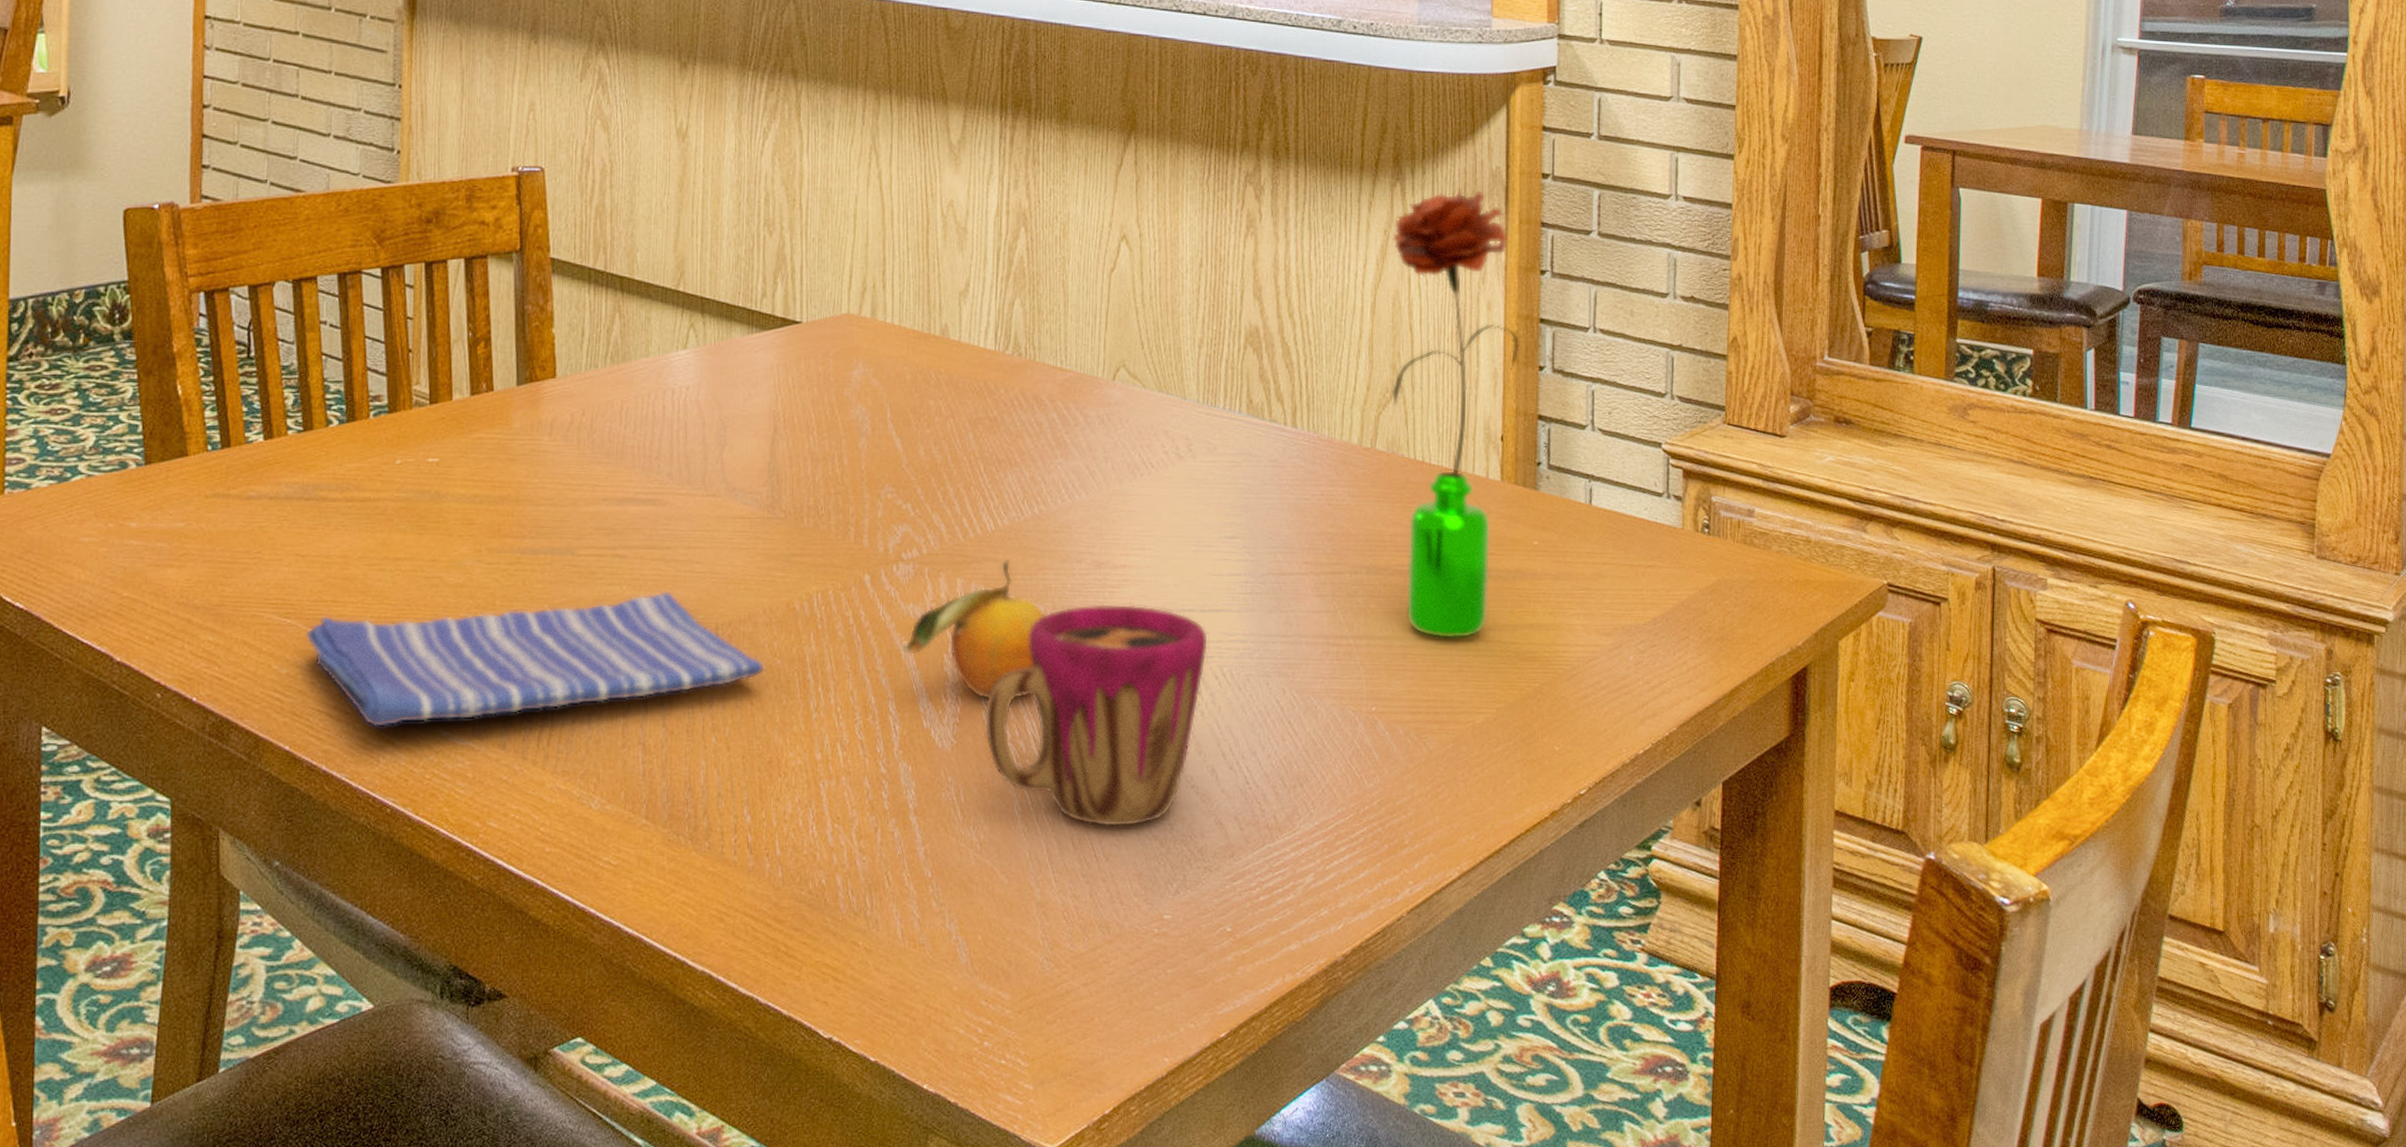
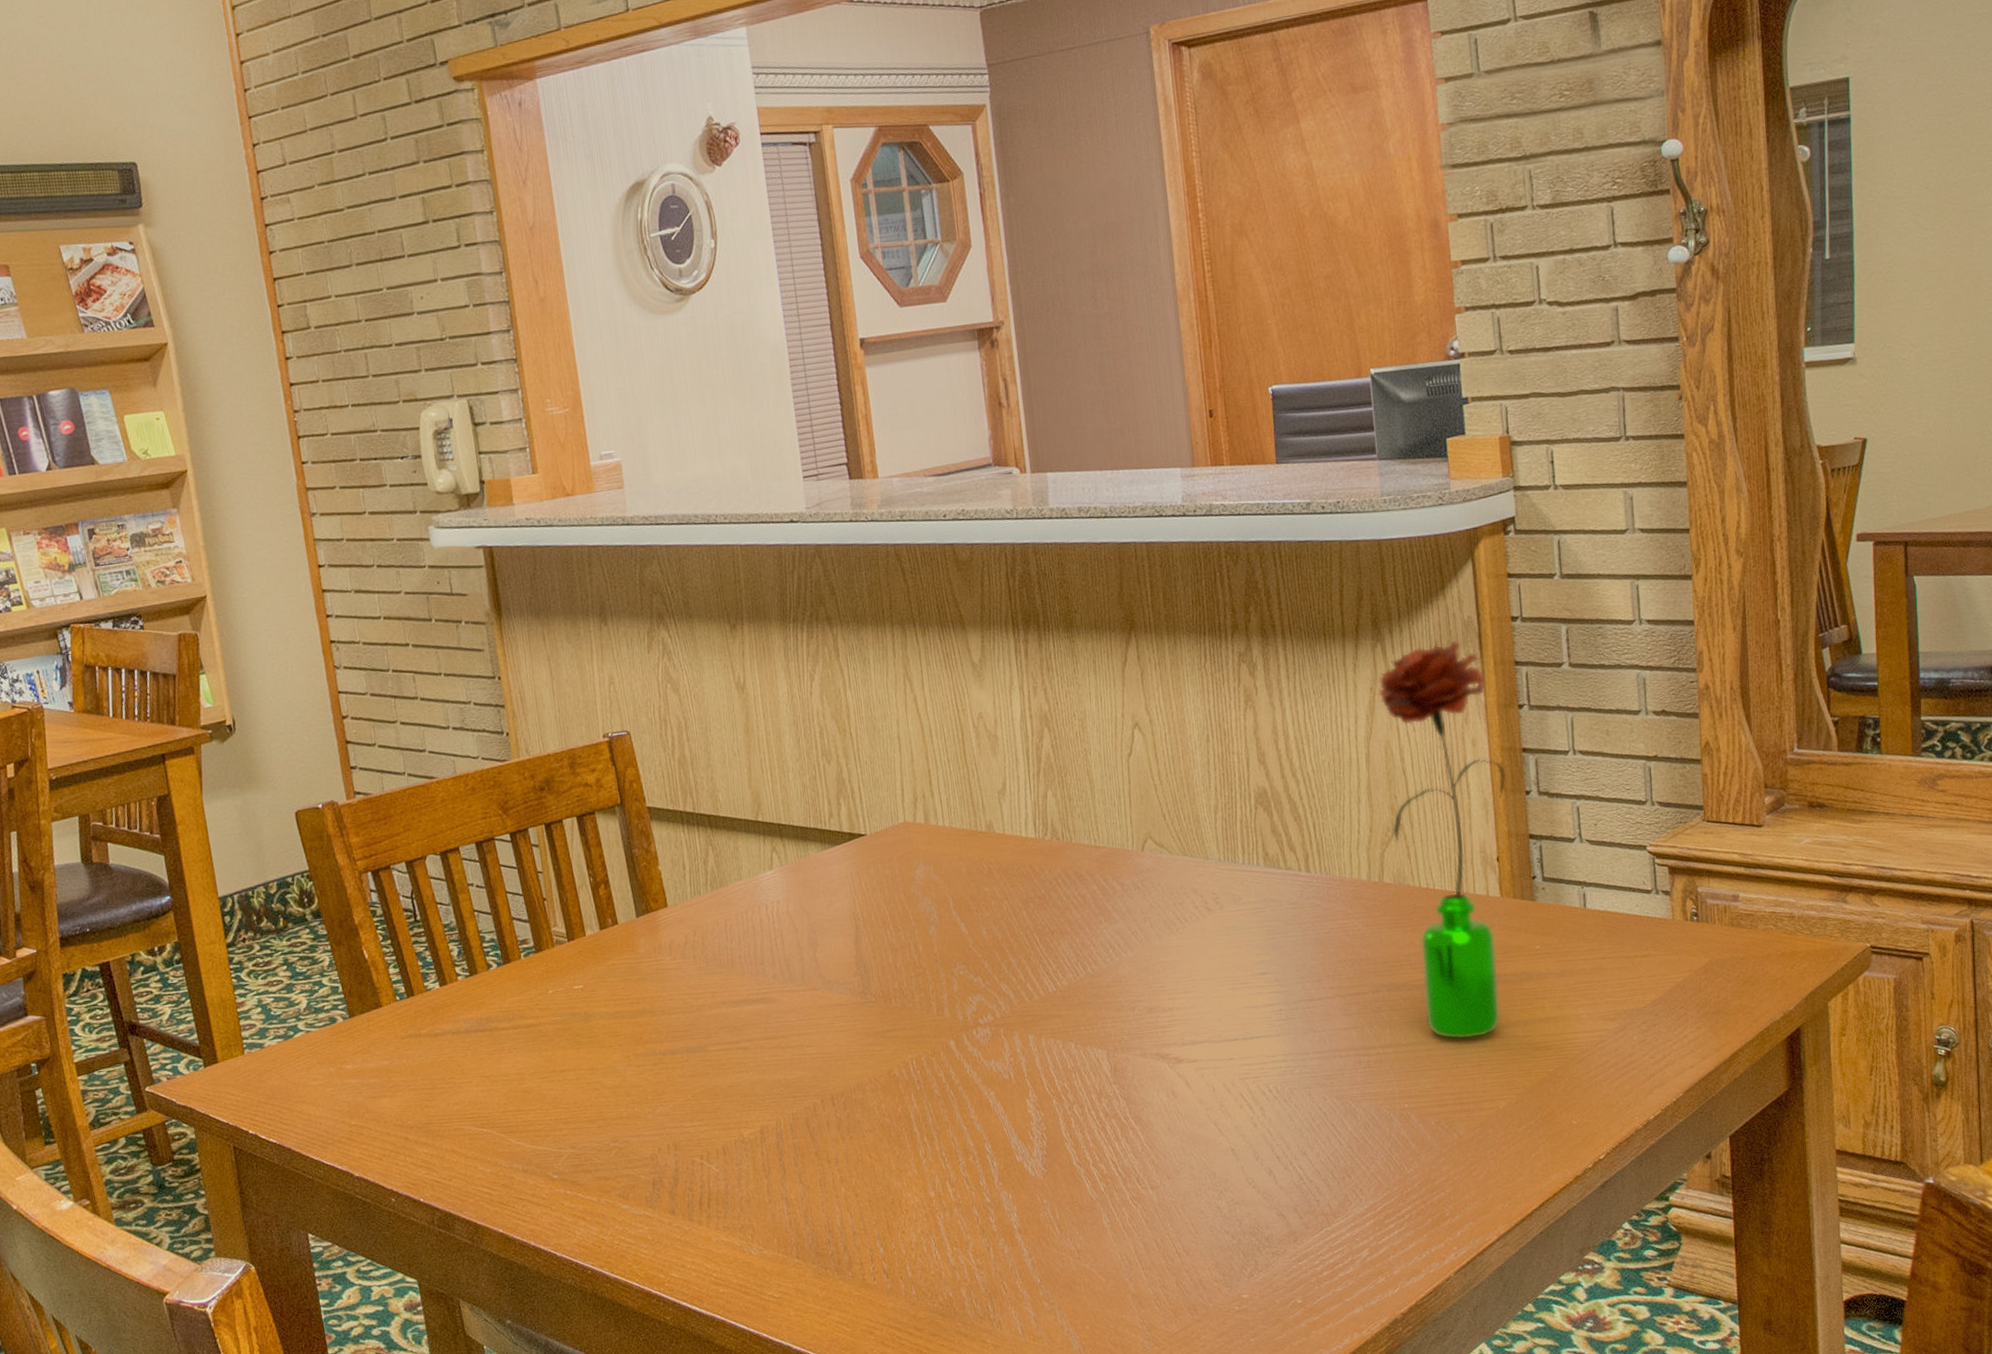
dish towel: present [306,590,765,728] -> none [500,1072,878,1208]
fruit: present [902,559,1046,700] -> none [990,1014,1109,1134]
cup: present [984,604,1209,828] -> none [1066,1040,1254,1228]

